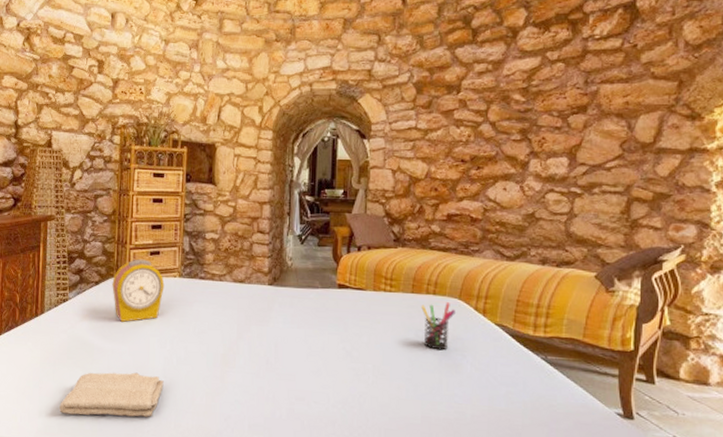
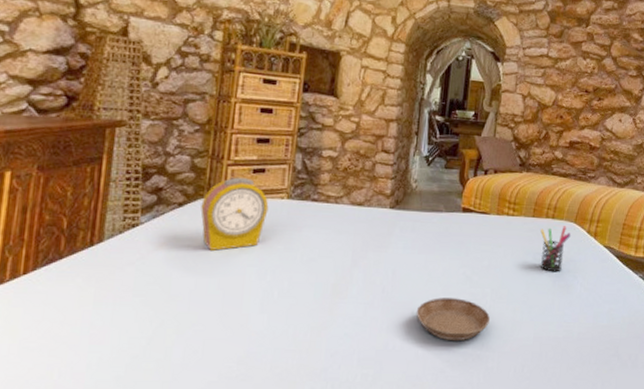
washcloth: present [59,372,164,417] -> none [117,309,261,364]
saucer: none [299,371,374,415] -> present [416,298,491,341]

